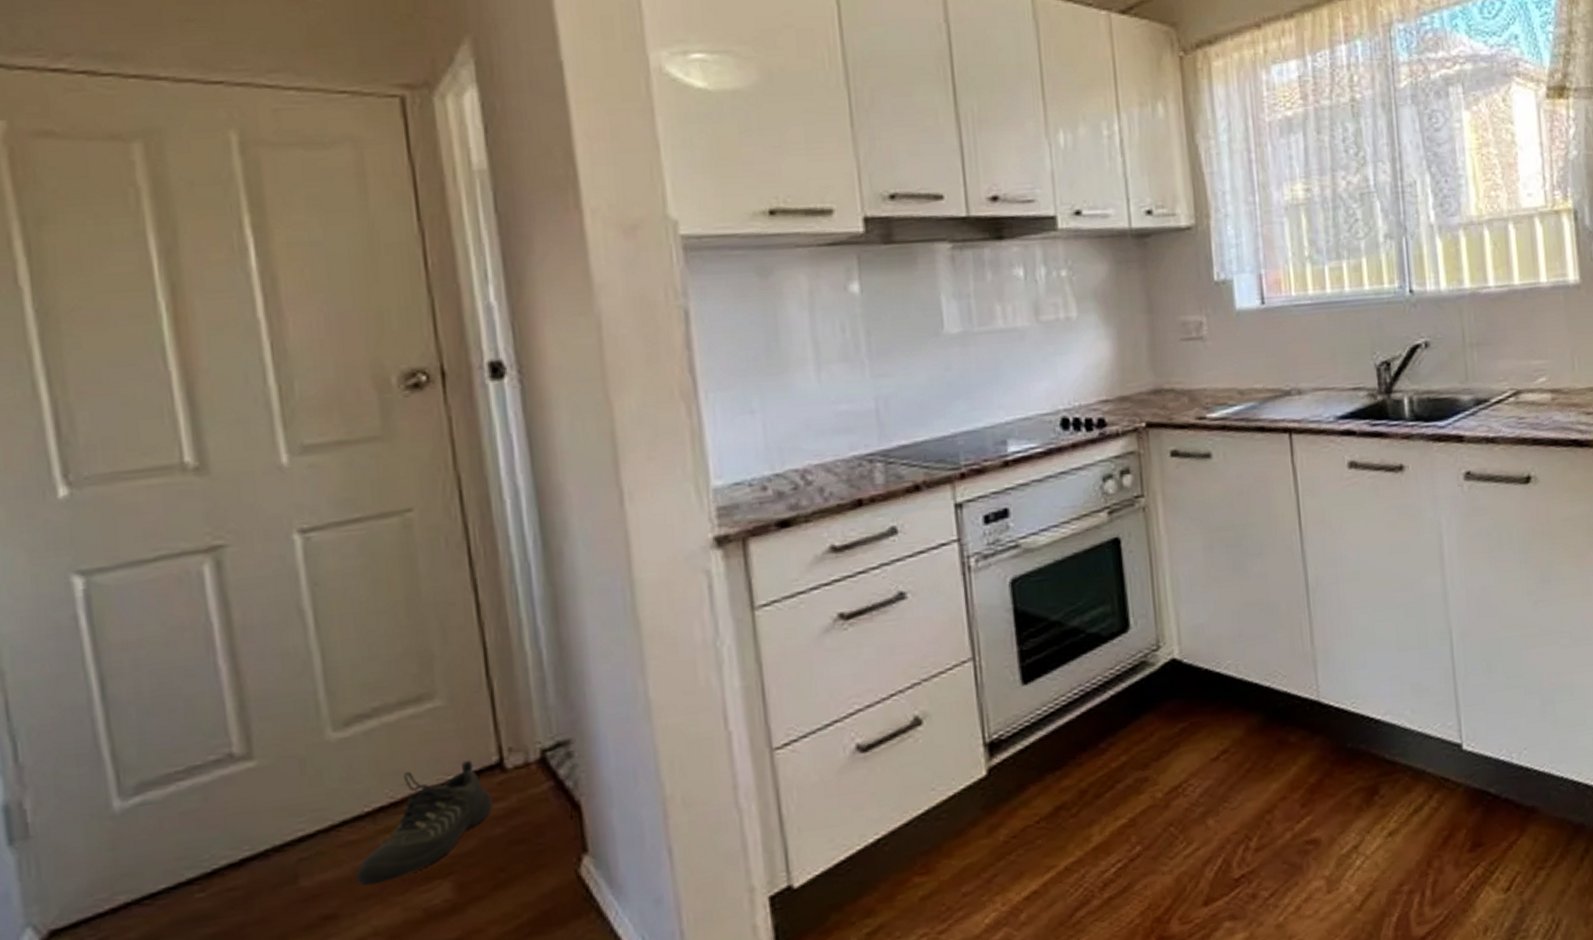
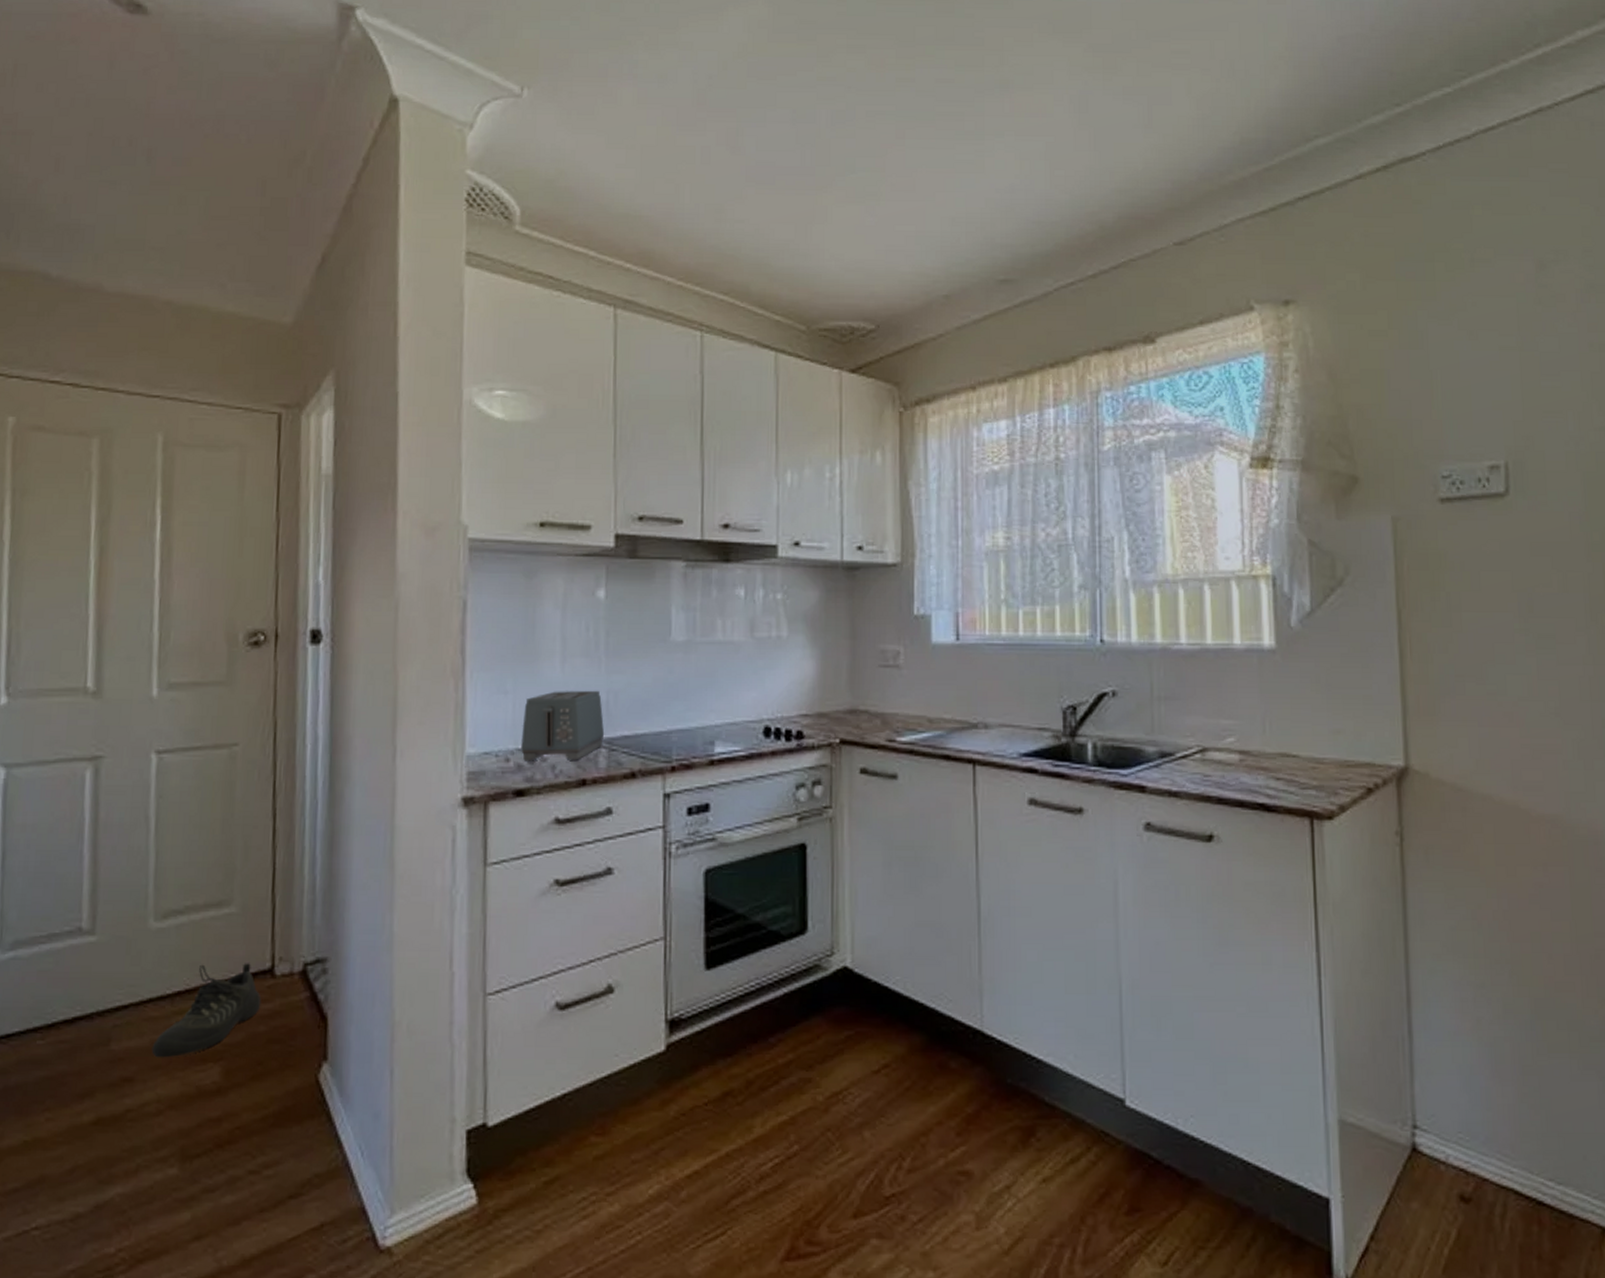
toaster: none [777,398,878,487] -> present [521,690,605,761]

